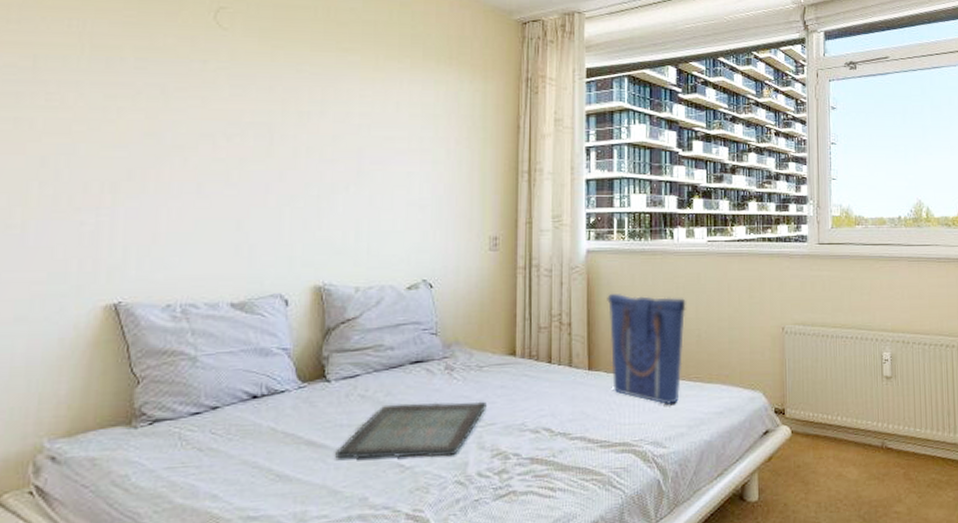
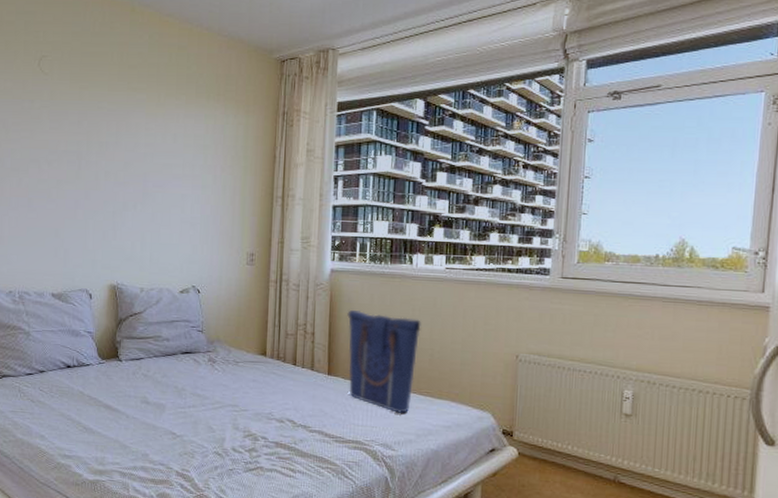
serving tray: present [335,401,487,460] -> none [125,384,241,432]

